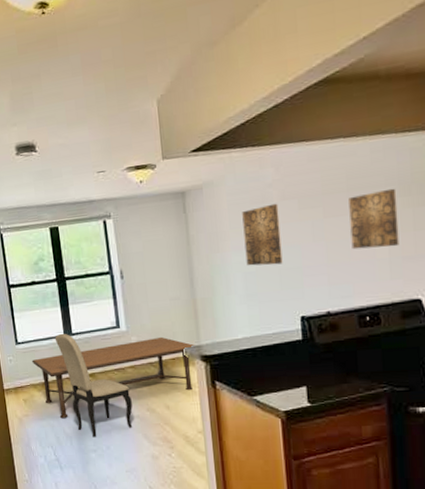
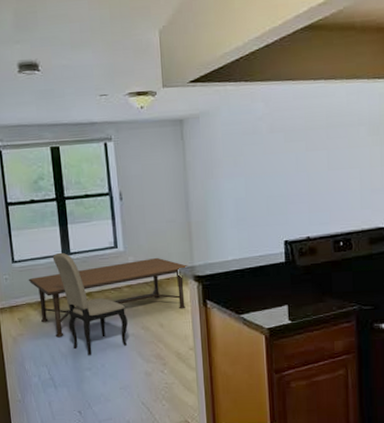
wall art: present [242,203,283,266] -> none [235,135,270,193]
wall art: present [349,188,399,250] -> none [328,127,369,181]

